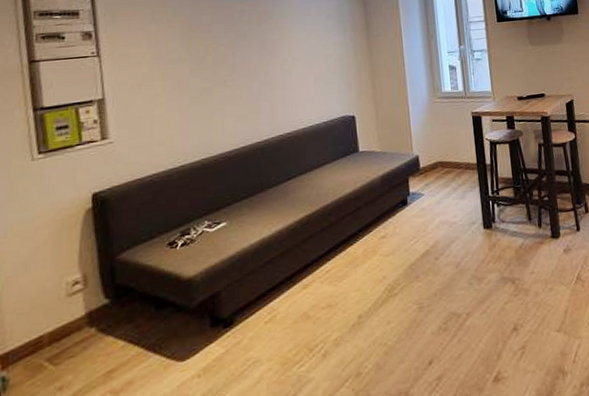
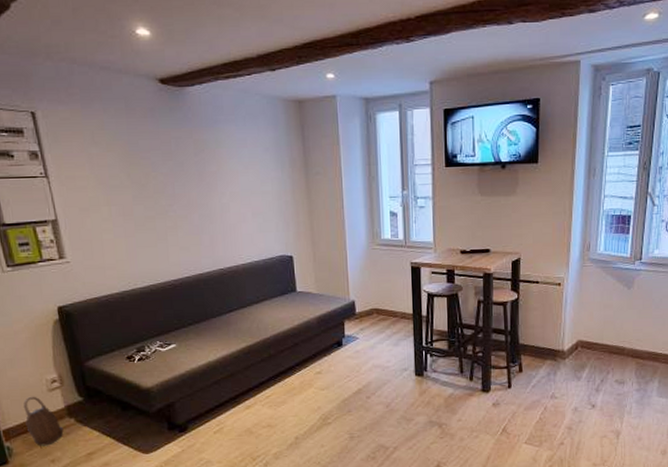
basket: none [31,304,80,371] -> present [23,396,64,446]

